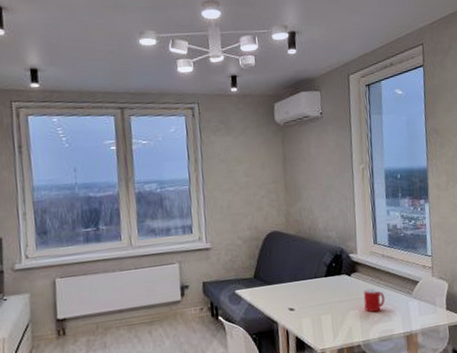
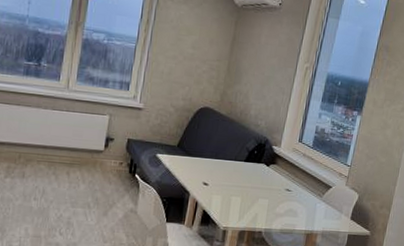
cup: present [363,288,385,313] -> none [274,182,297,206]

